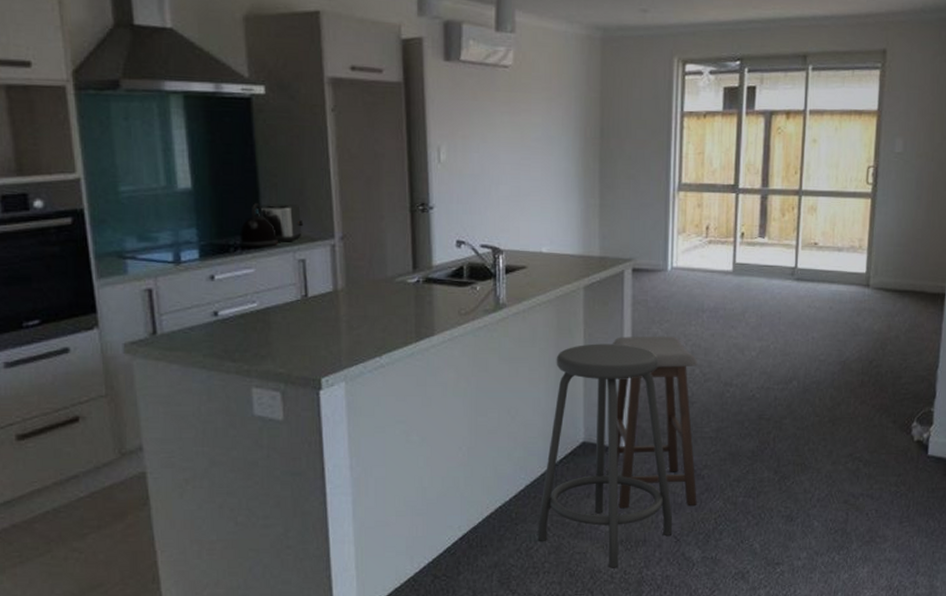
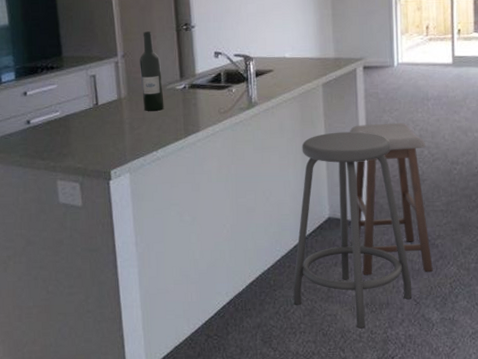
kettle: present [240,203,278,248] -> none [45,33,74,69]
toaster: present [254,203,304,242] -> none [56,31,93,62]
wine bottle: none [363,209,392,308] -> present [140,31,164,111]

